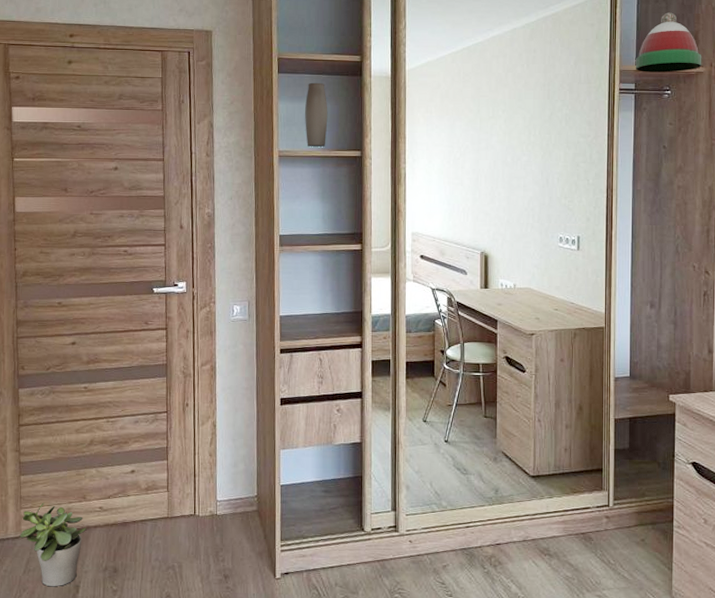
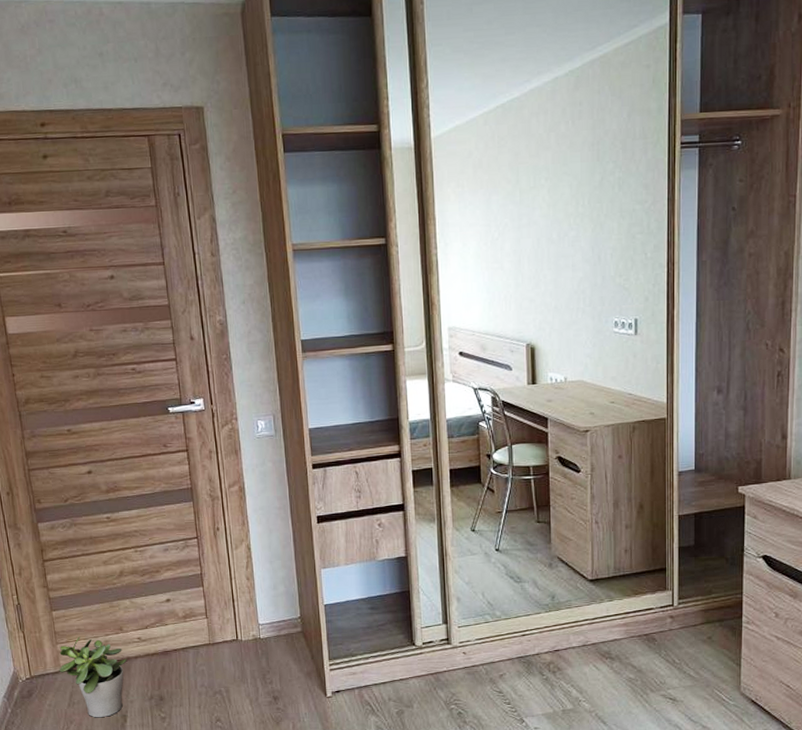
vase: present [305,82,328,148] -> none [318,160,345,238]
hat: present [635,12,702,73] -> none [699,43,779,120]

